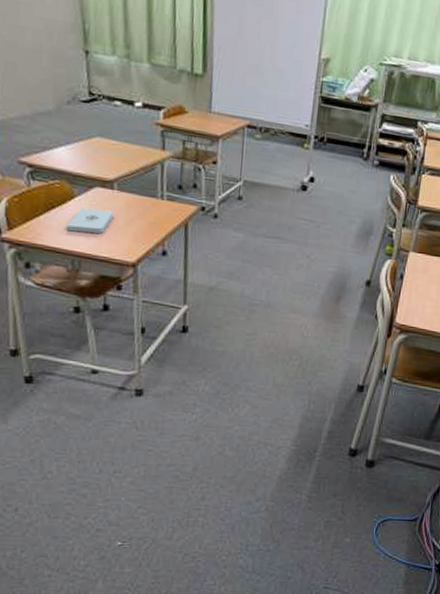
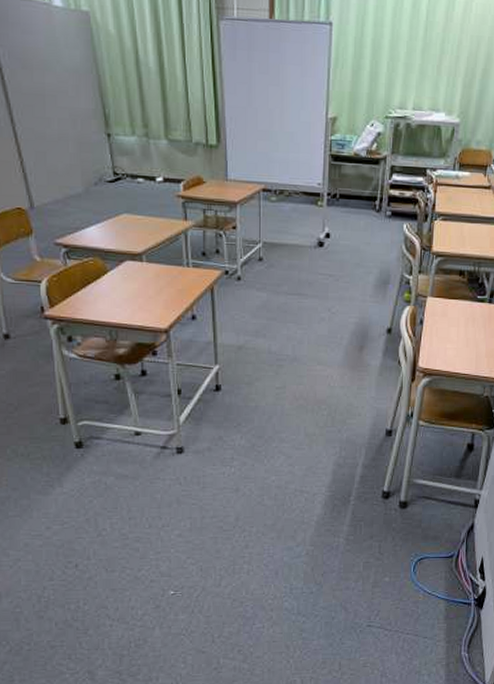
notepad: present [66,208,114,233] -> none [102,281,145,304]

